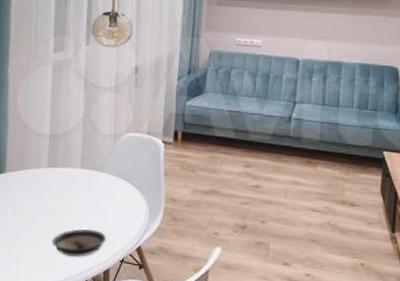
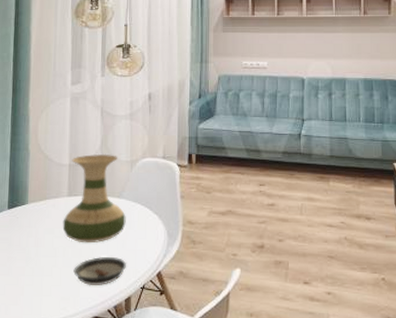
vase: none [41,125,107,216] -> present [62,153,126,244]

